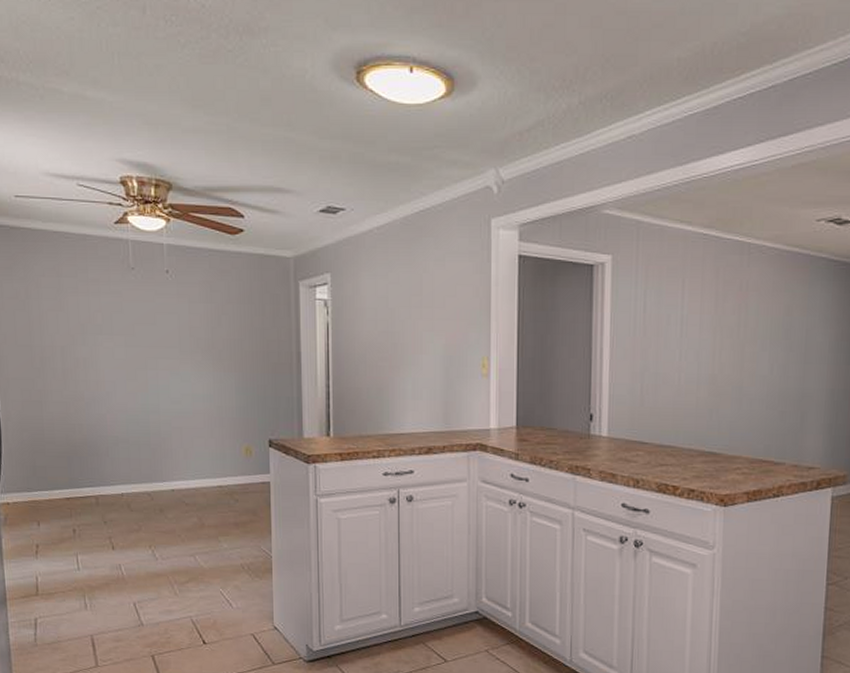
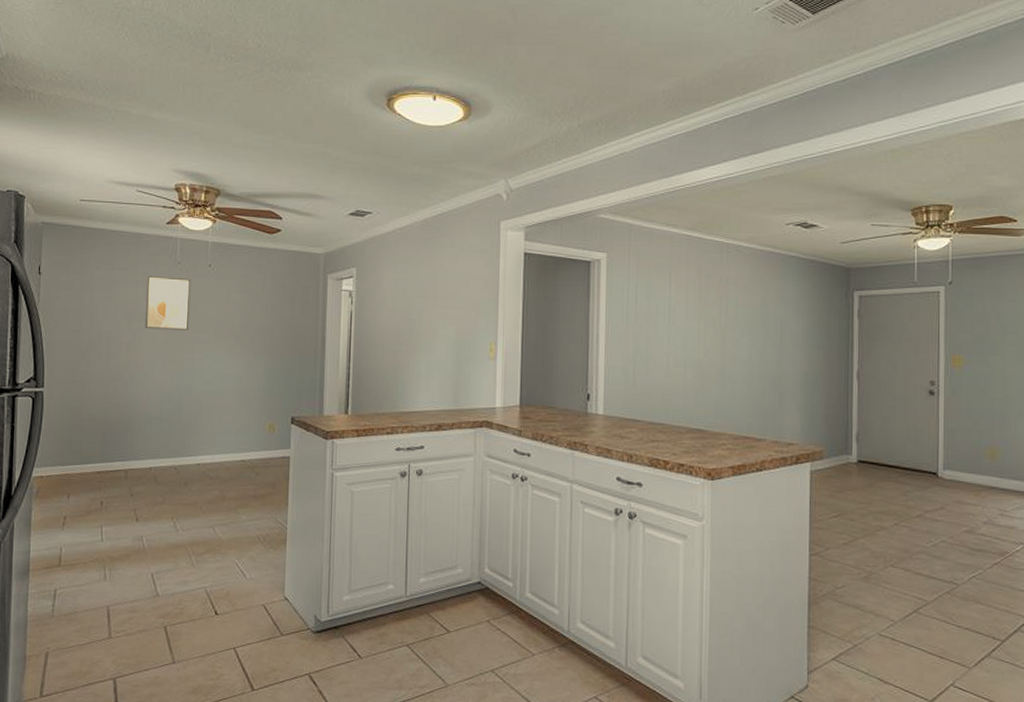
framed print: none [98,283,150,345] -> present [145,275,191,330]

